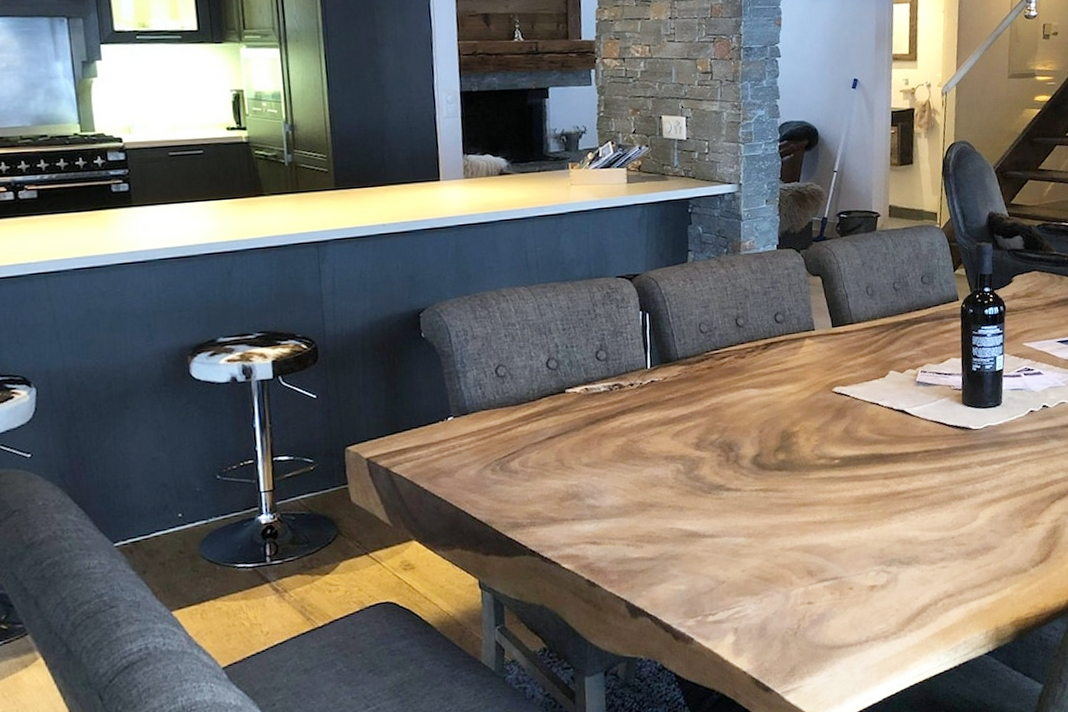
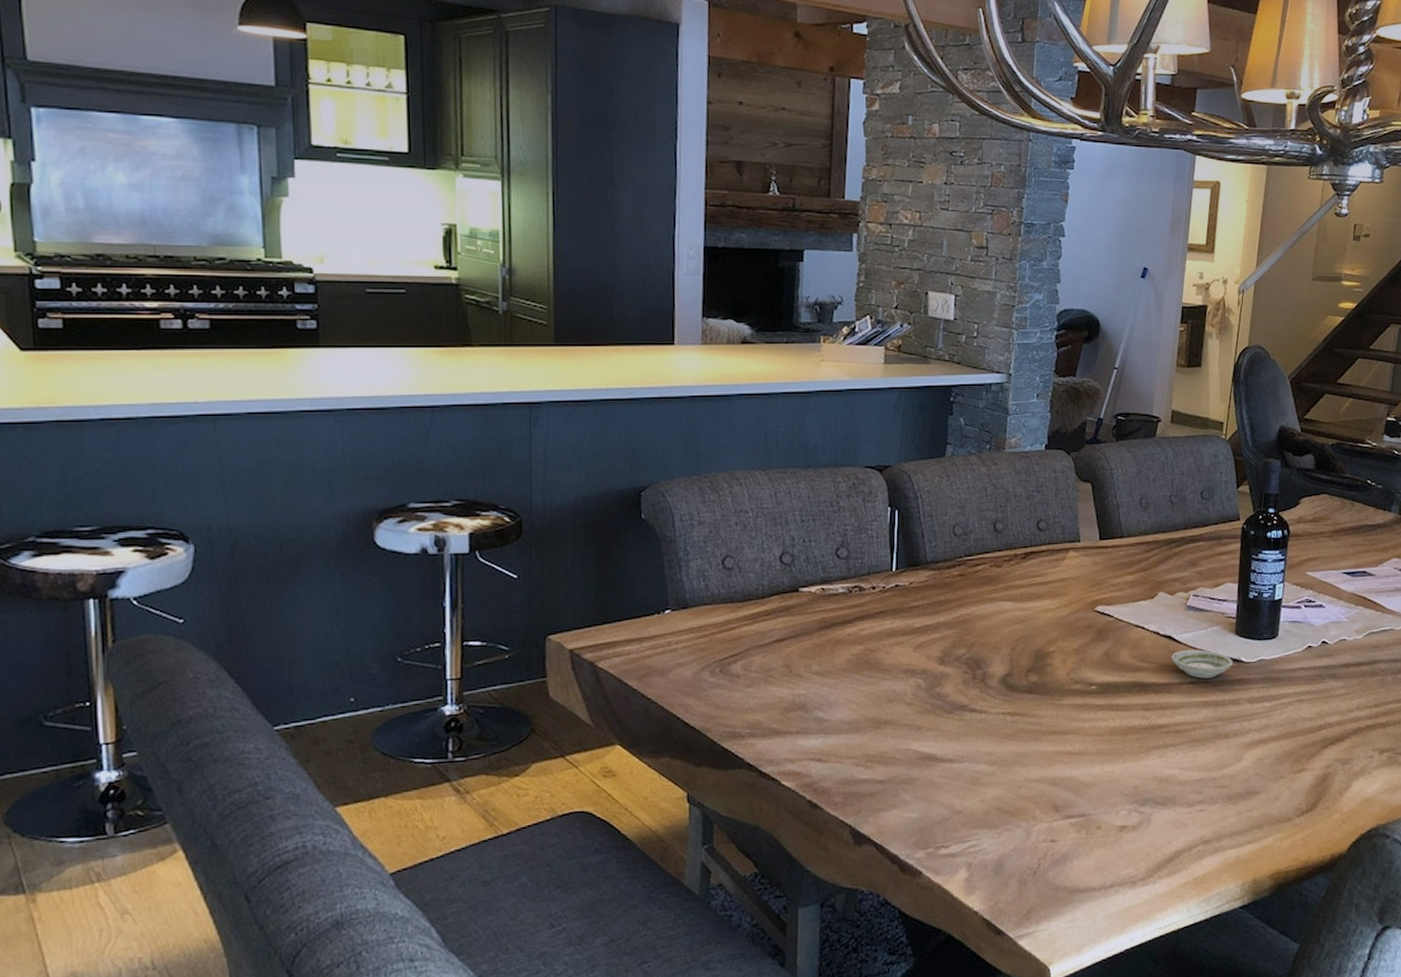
saucer: none [905,420,963,447] -> present [1171,649,1233,679]

